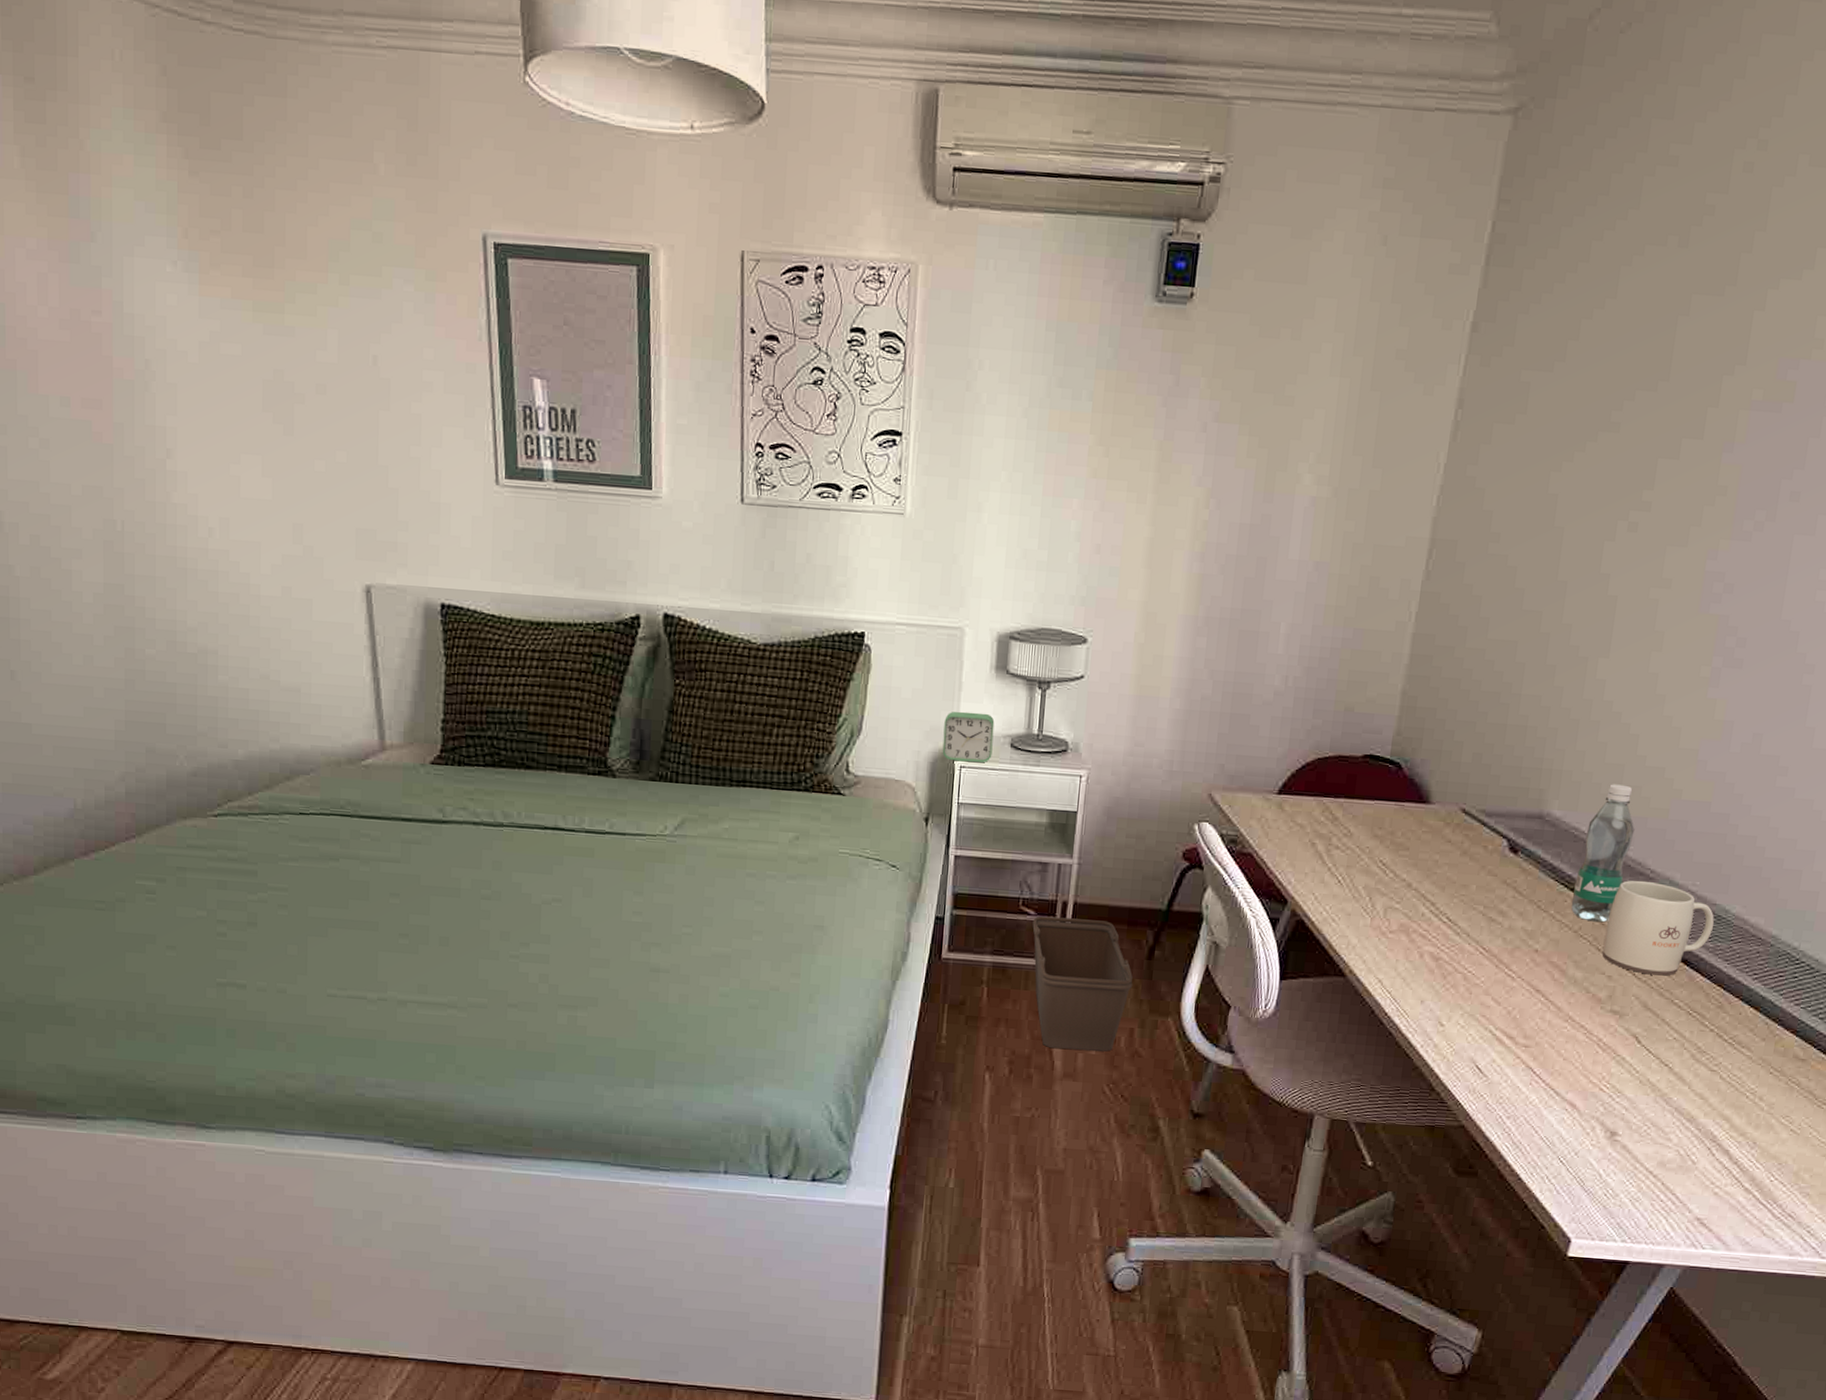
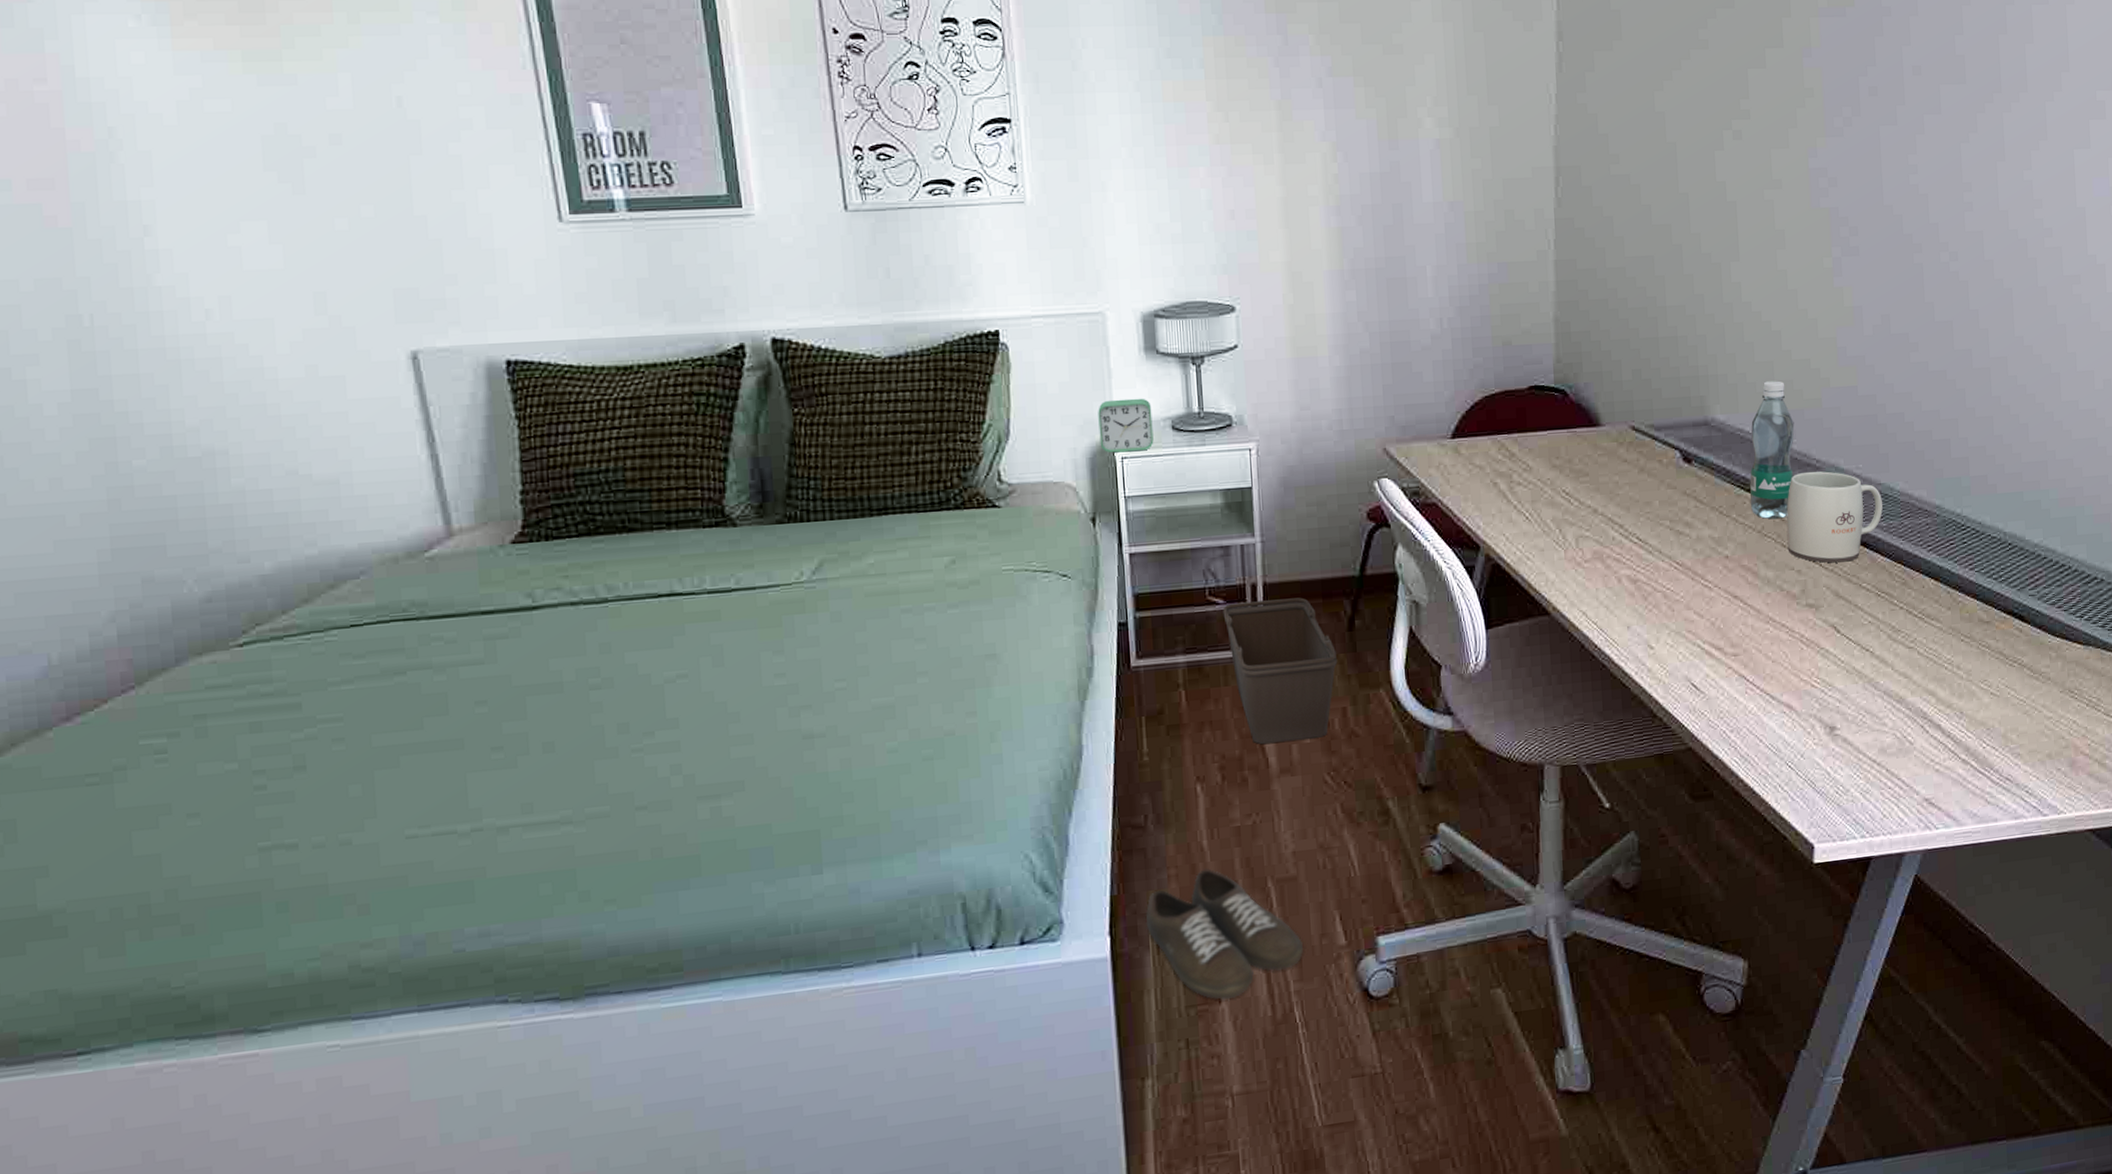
shoe: none [923,1148,1060,1265] -> present [1145,868,1303,1000]

